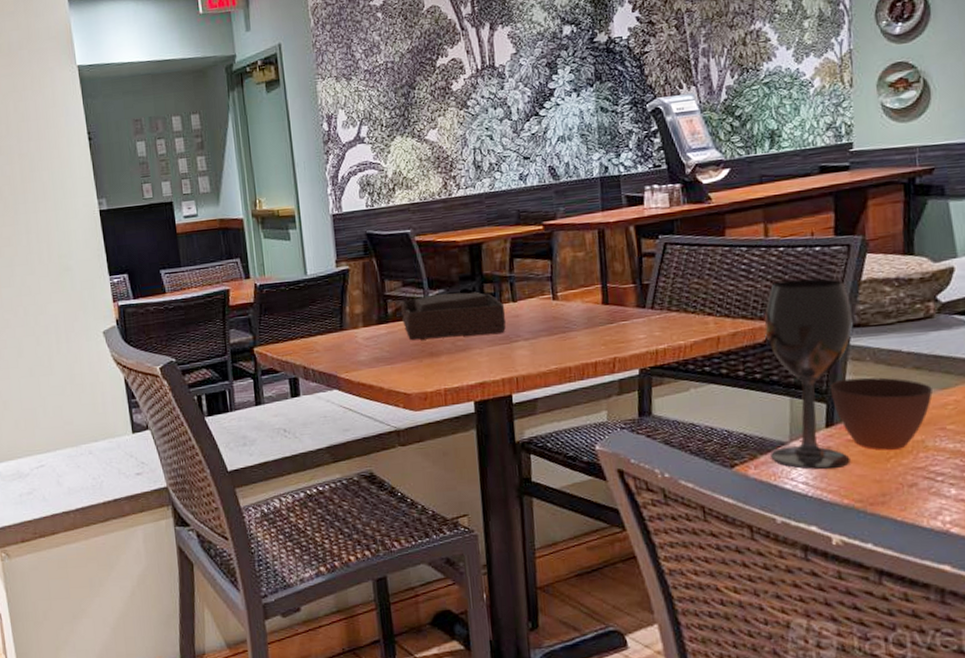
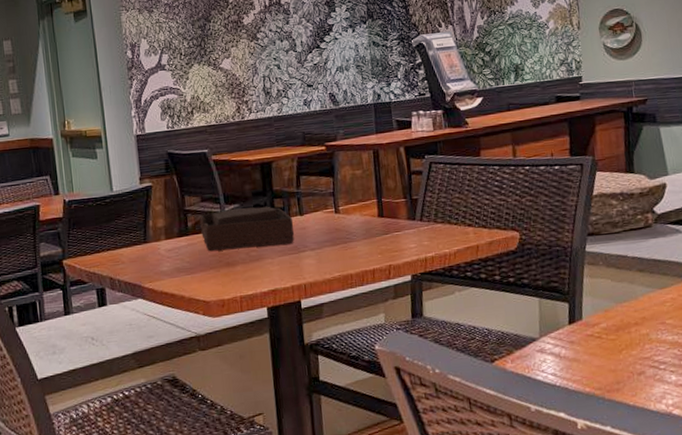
wine glass: present [763,278,853,469] -> none [514,193,590,362]
cup: present [829,377,933,450] -> none [570,279,654,343]

